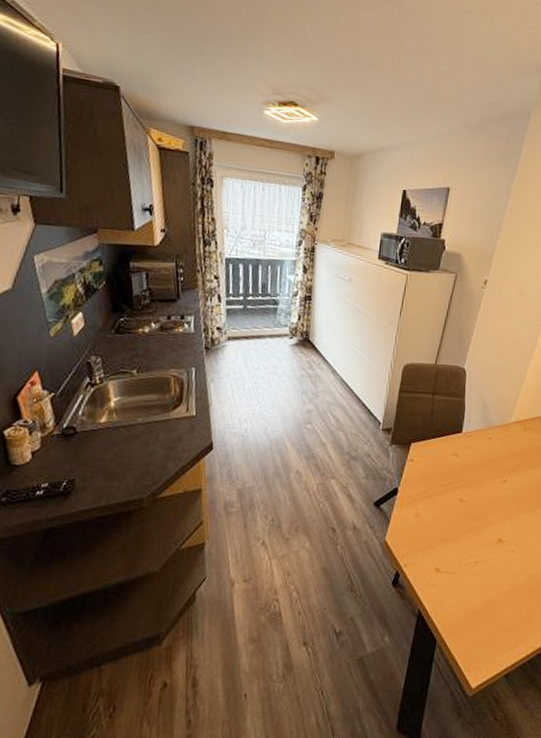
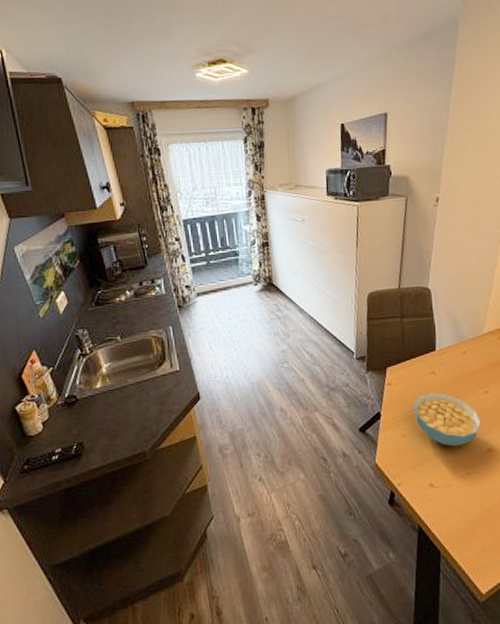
cereal bowl: none [431,475,496,533] -> present [413,392,482,447]

